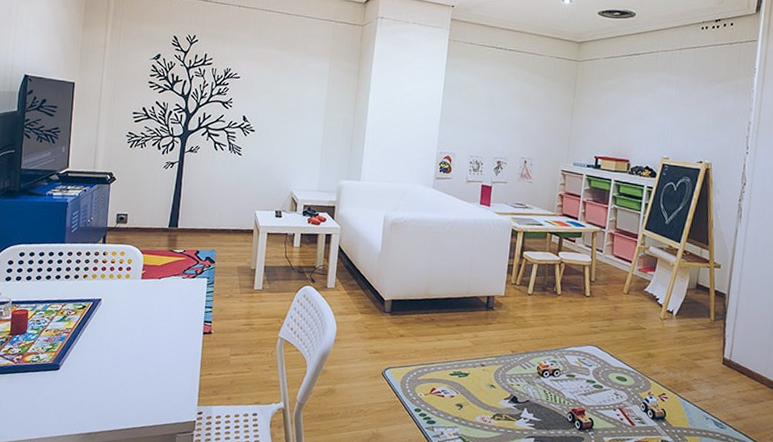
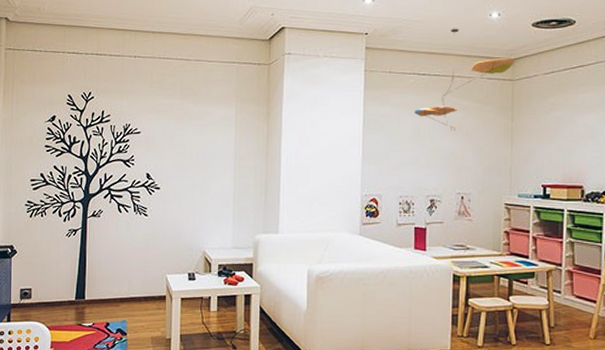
ceiling mobile: none [490,9,581,102] -> present [414,28,515,131]

